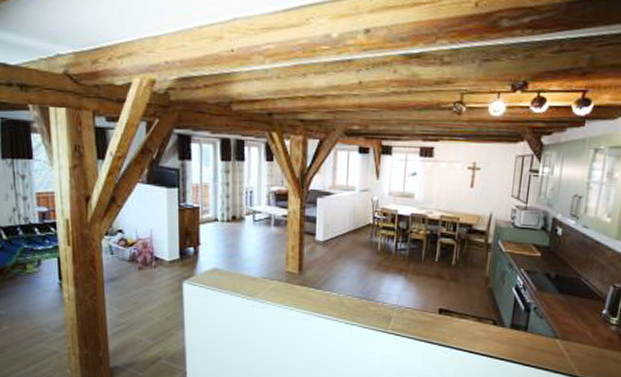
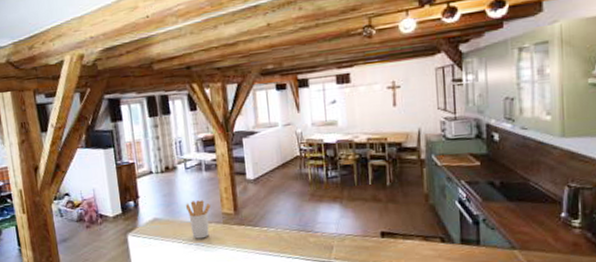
utensil holder: none [249,255,275,295] -> present [186,200,211,239]

